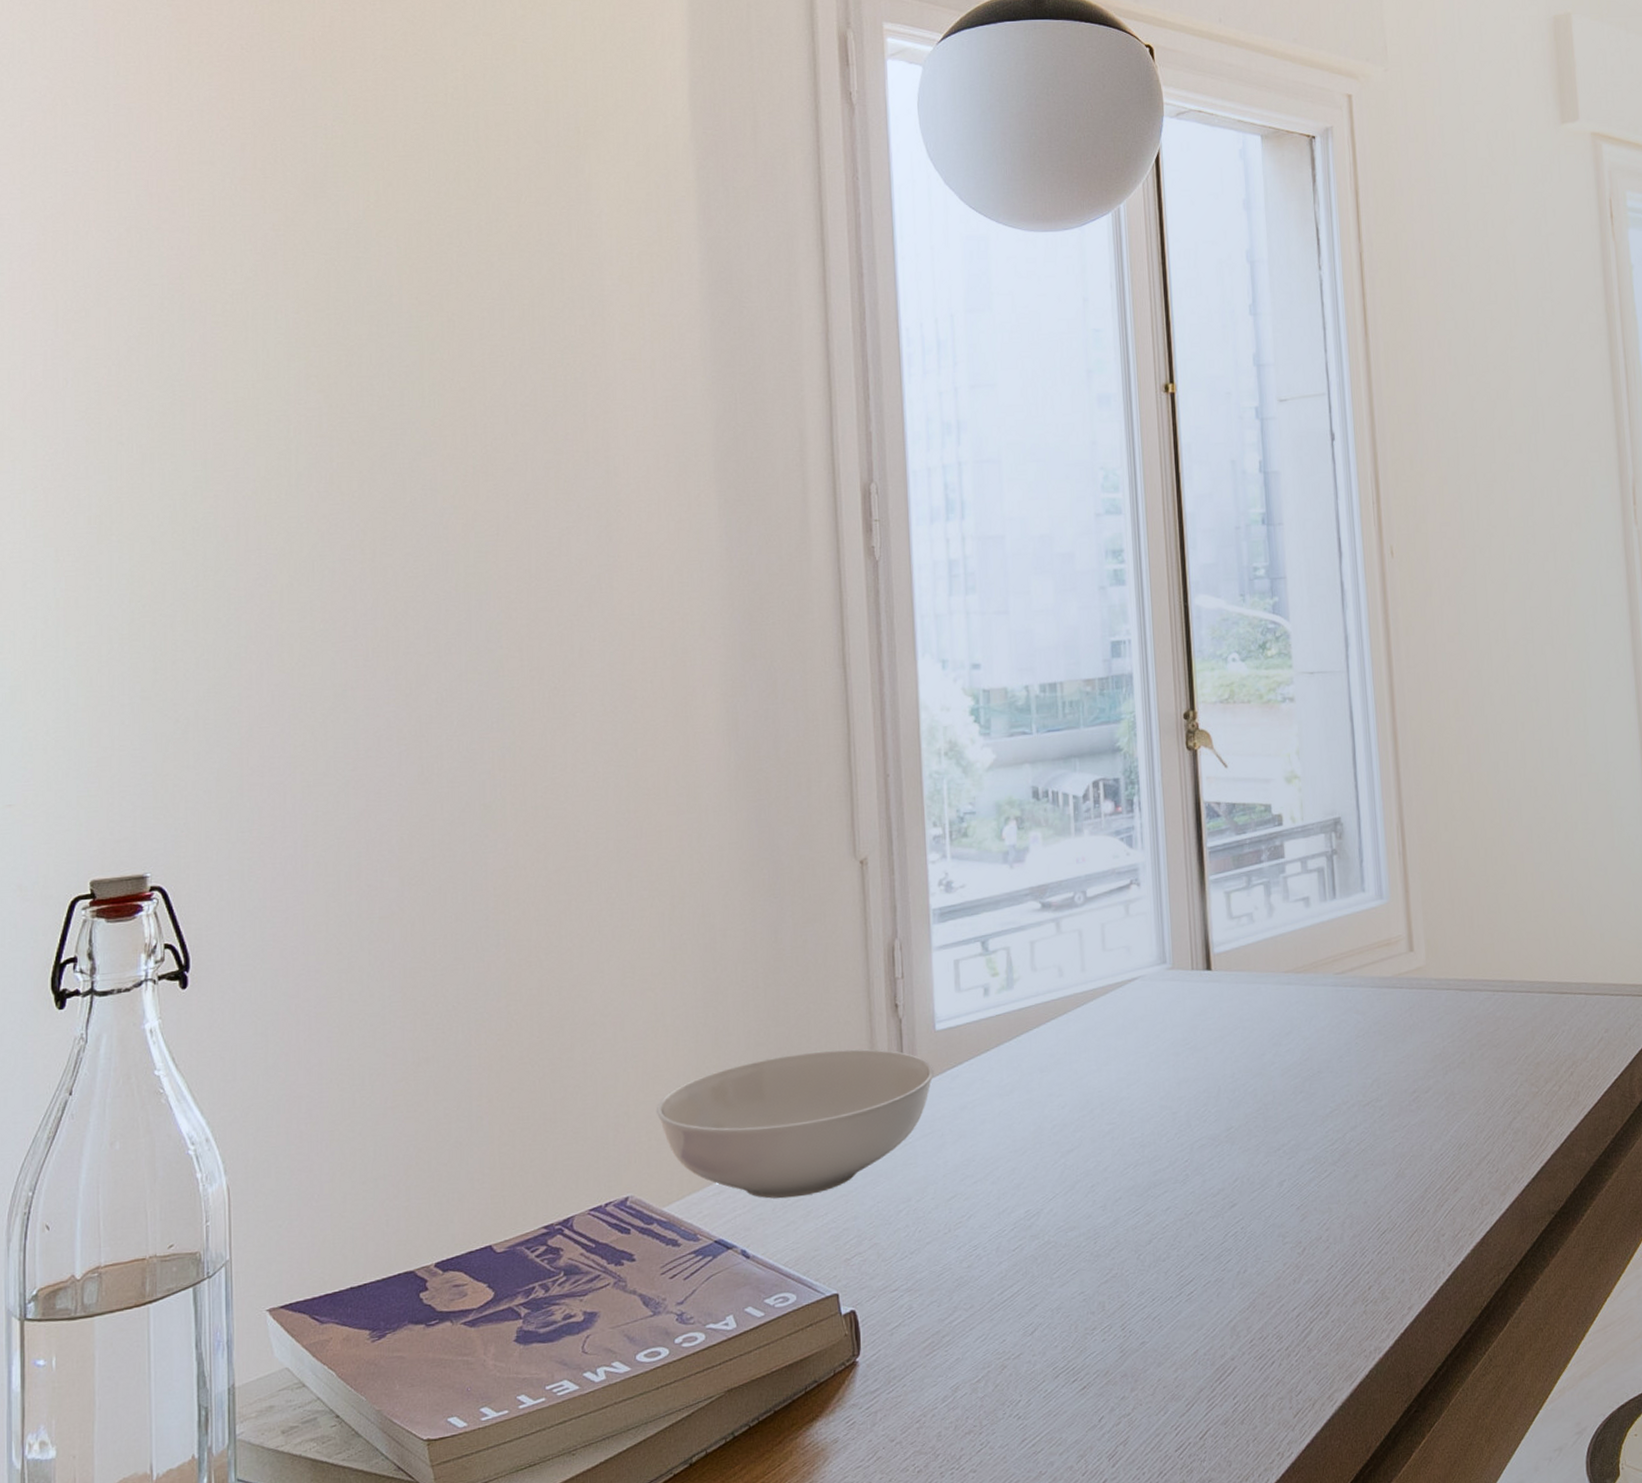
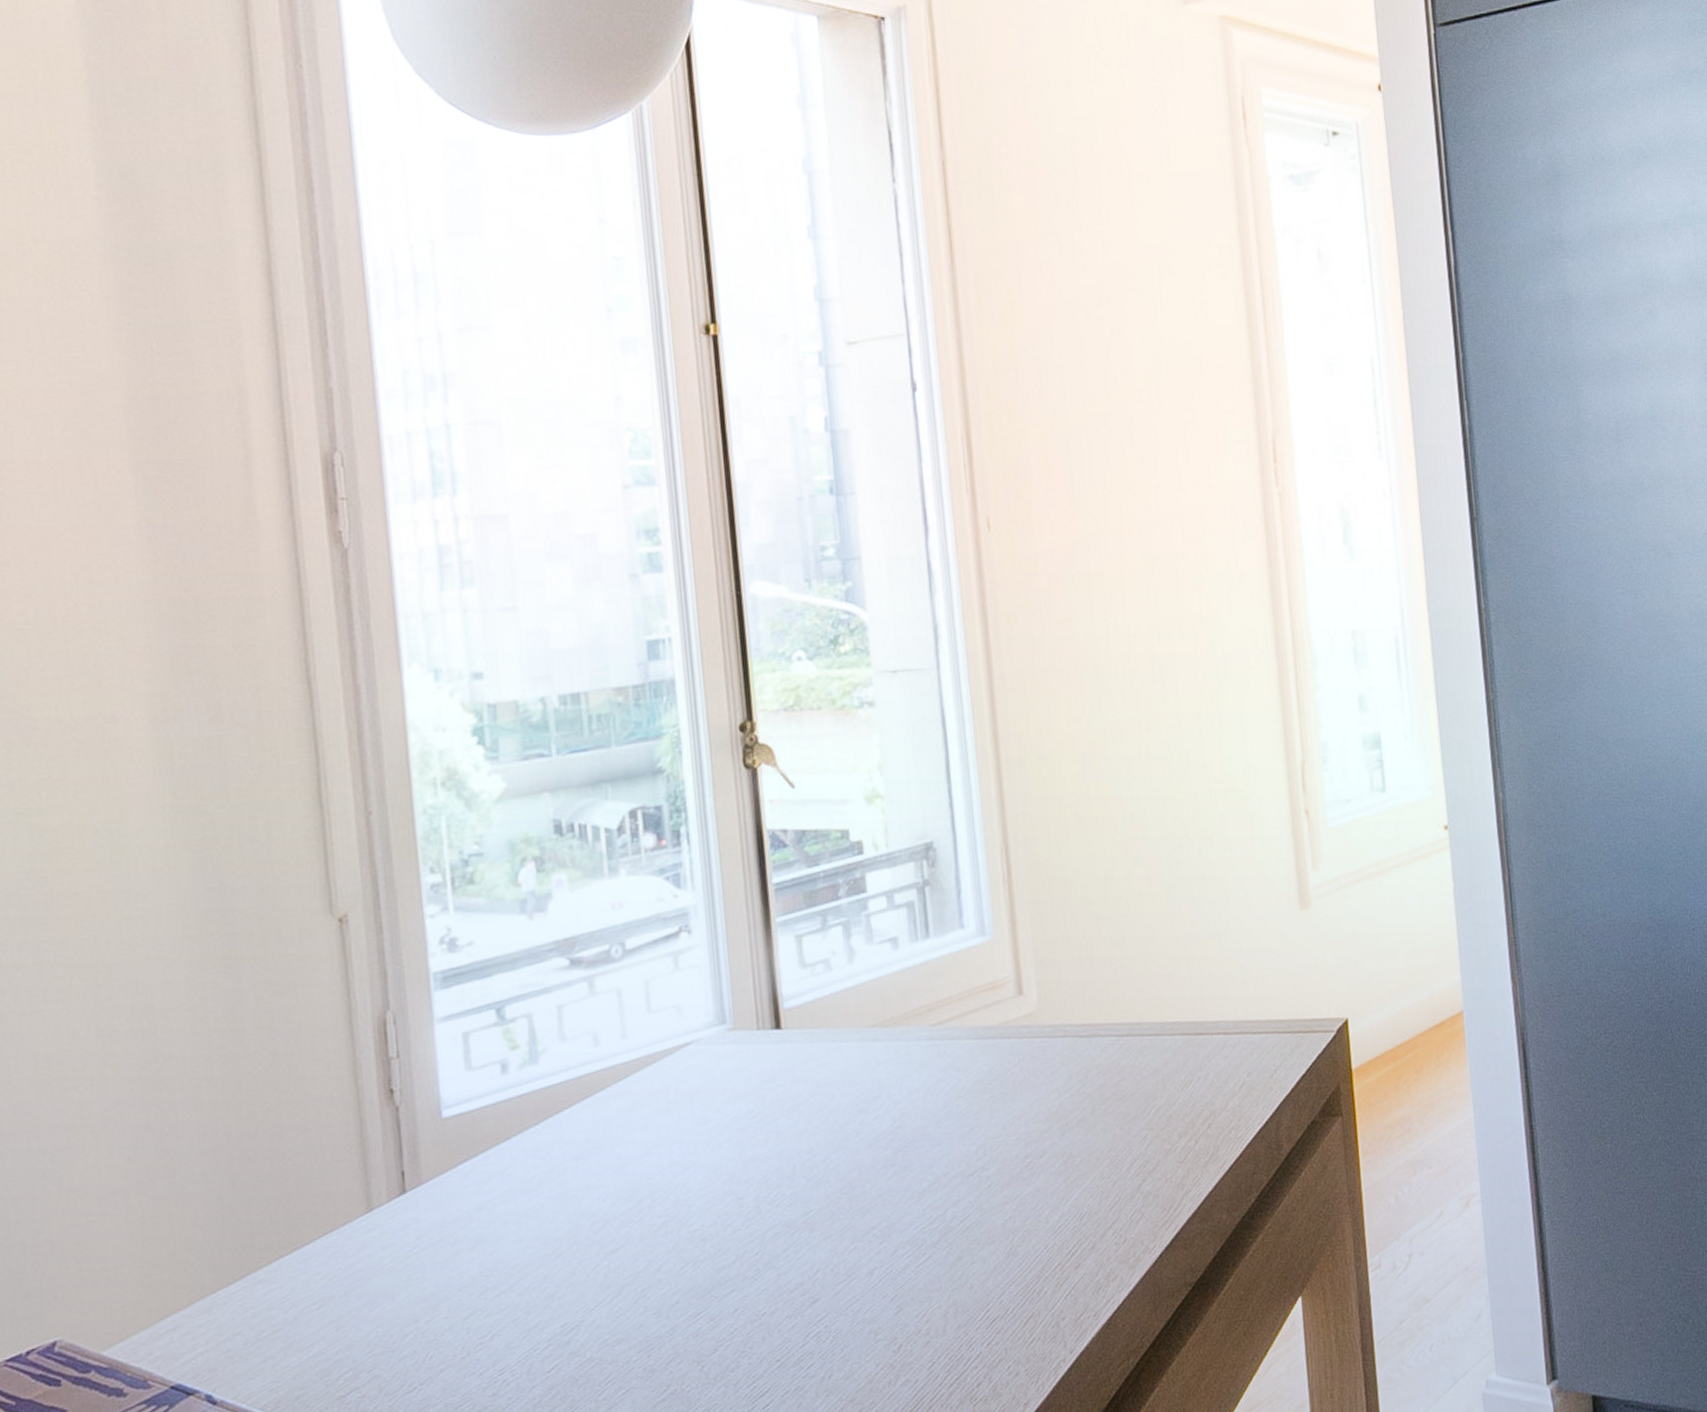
bowl: present [655,1049,935,1199] -> none [87,1144,443,1332]

